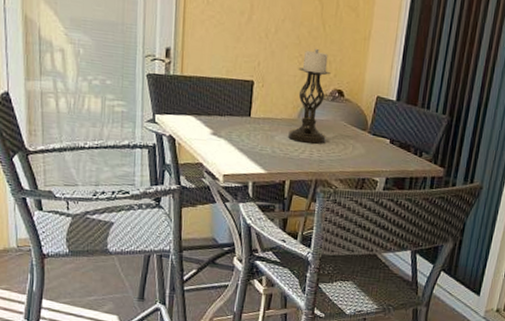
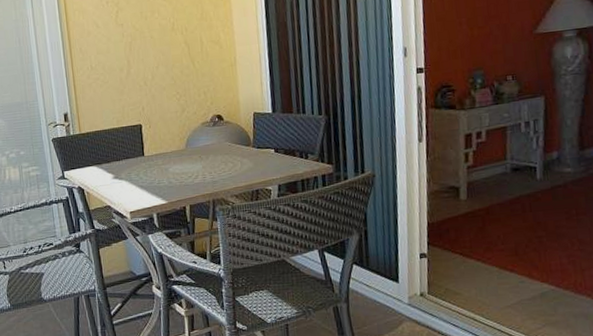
candle holder: present [287,48,331,144] -> none [178,83,216,169]

